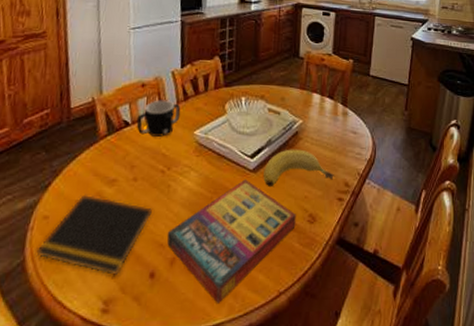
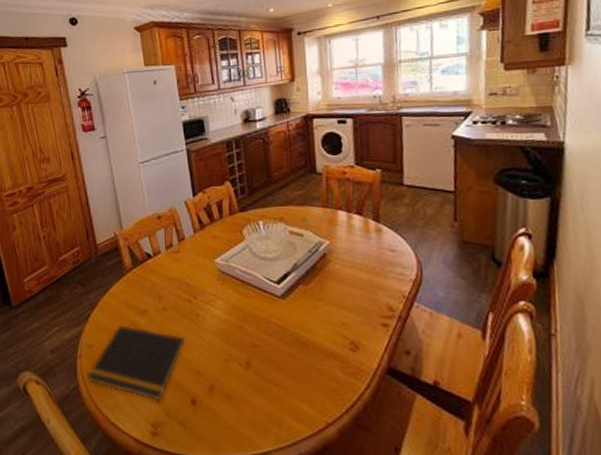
mug: present [136,100,181,137] -> none [157,230,199,267]
game compilation box: present [167,179,296,303] -> none [202,306,336,432]
banana: present [263,149,334,188] -> none [293,272,374,314]

